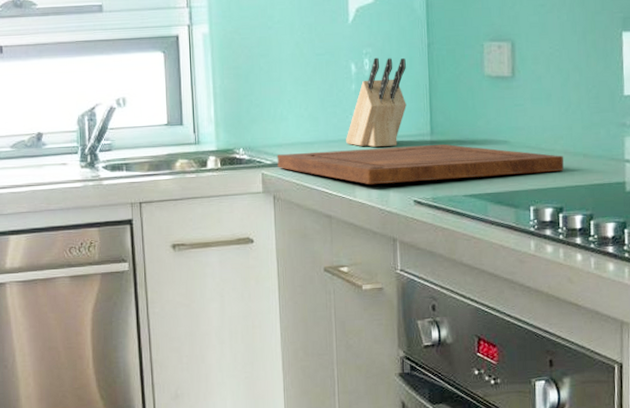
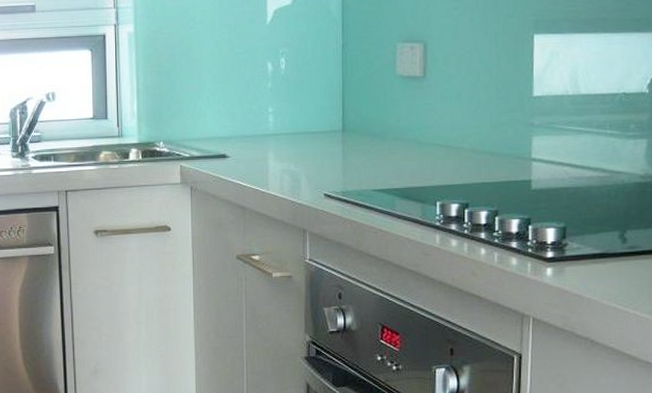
cutting board: present [277,144,564,185] -> none [195,140,472,179]
knife block: present [346,57,407,147] -> none [261,57,320,142]

